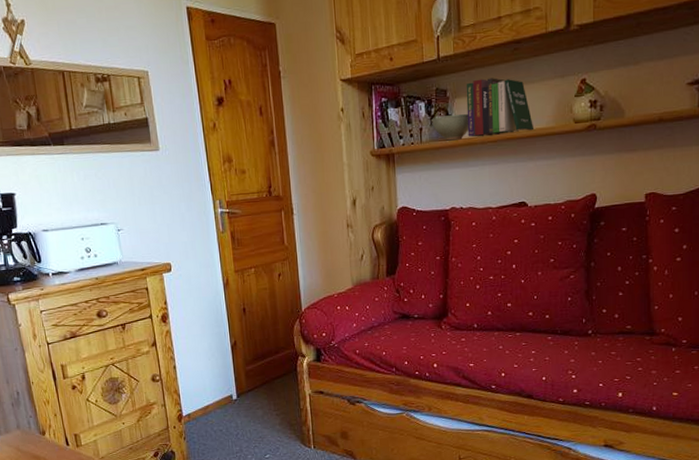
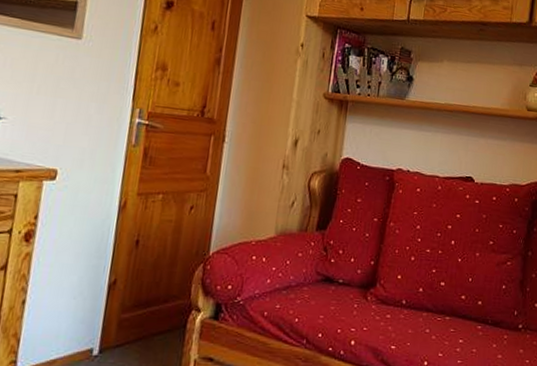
bowl: present [432,114,469,141] -> none [392,75,429,103]
books: present [466,78,535,137] -> none [425,48,490,109]

